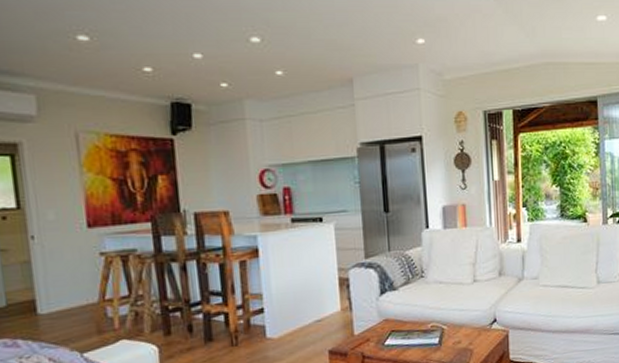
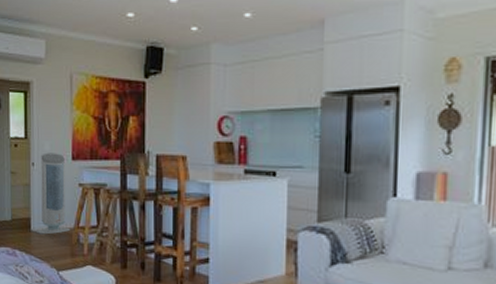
air purifier: none [43,221,94,316] -> present [35,152,71,235]

